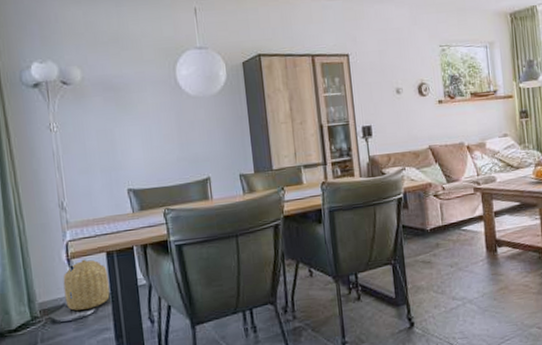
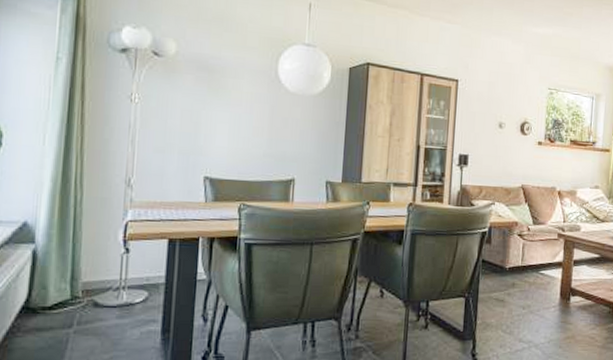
basket: present [63,259,110,311] -> none [113,243,166,297]

